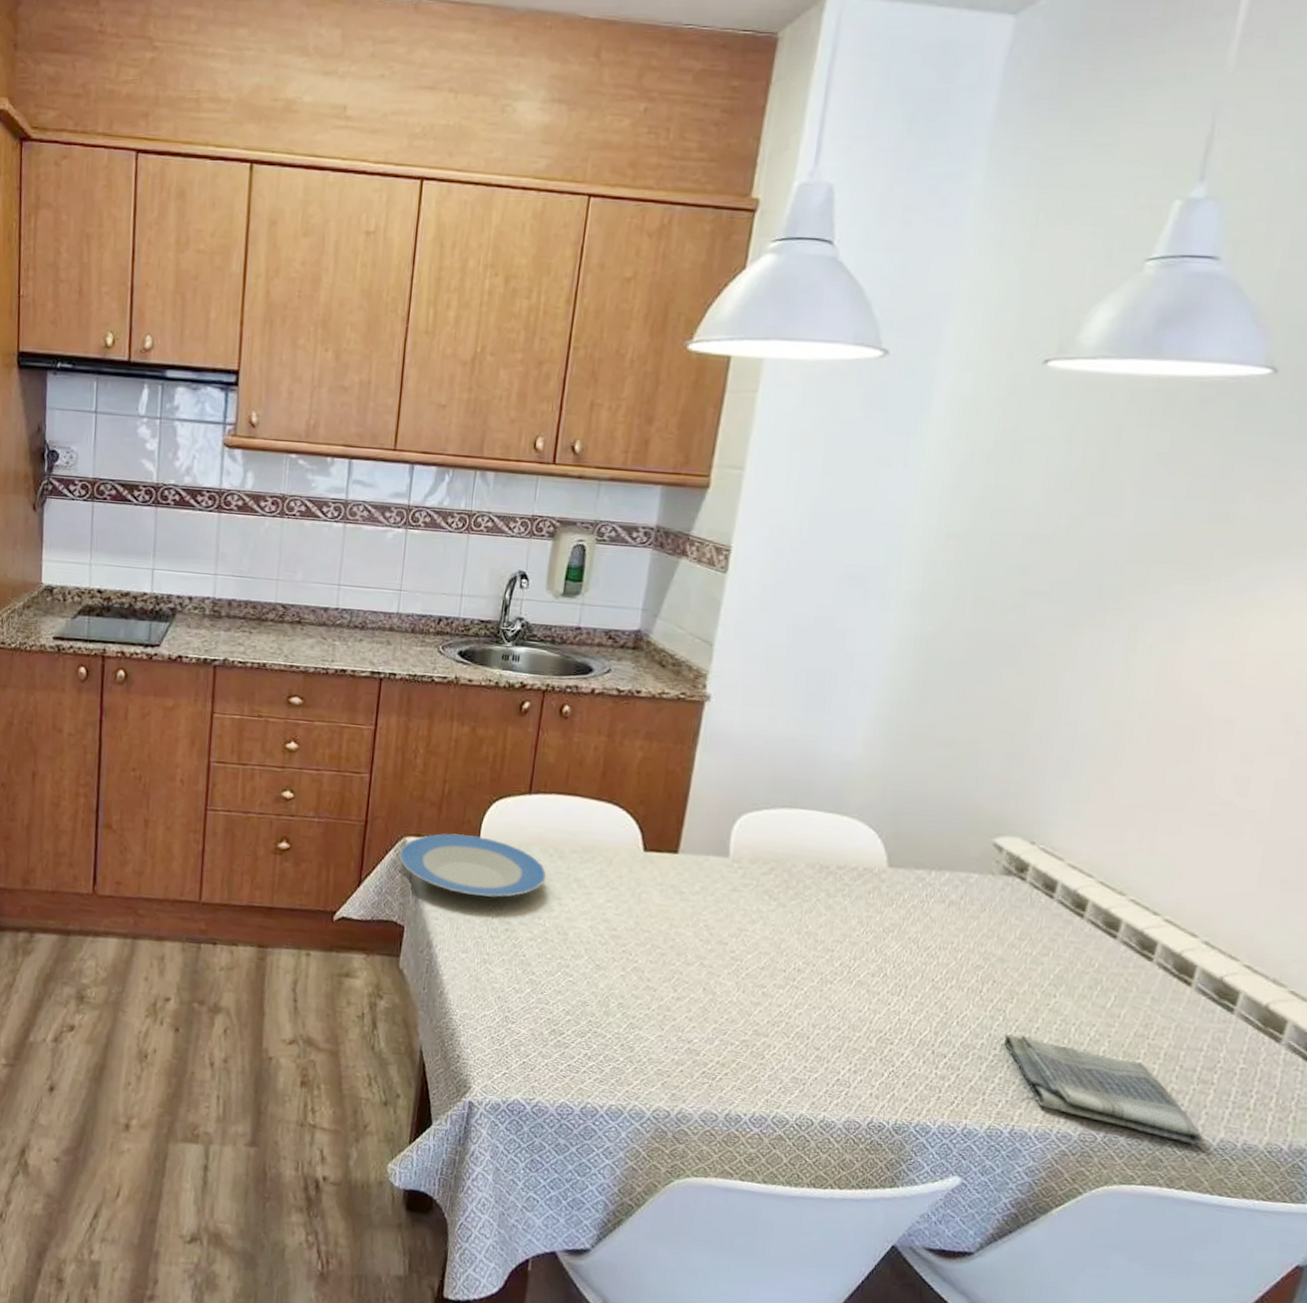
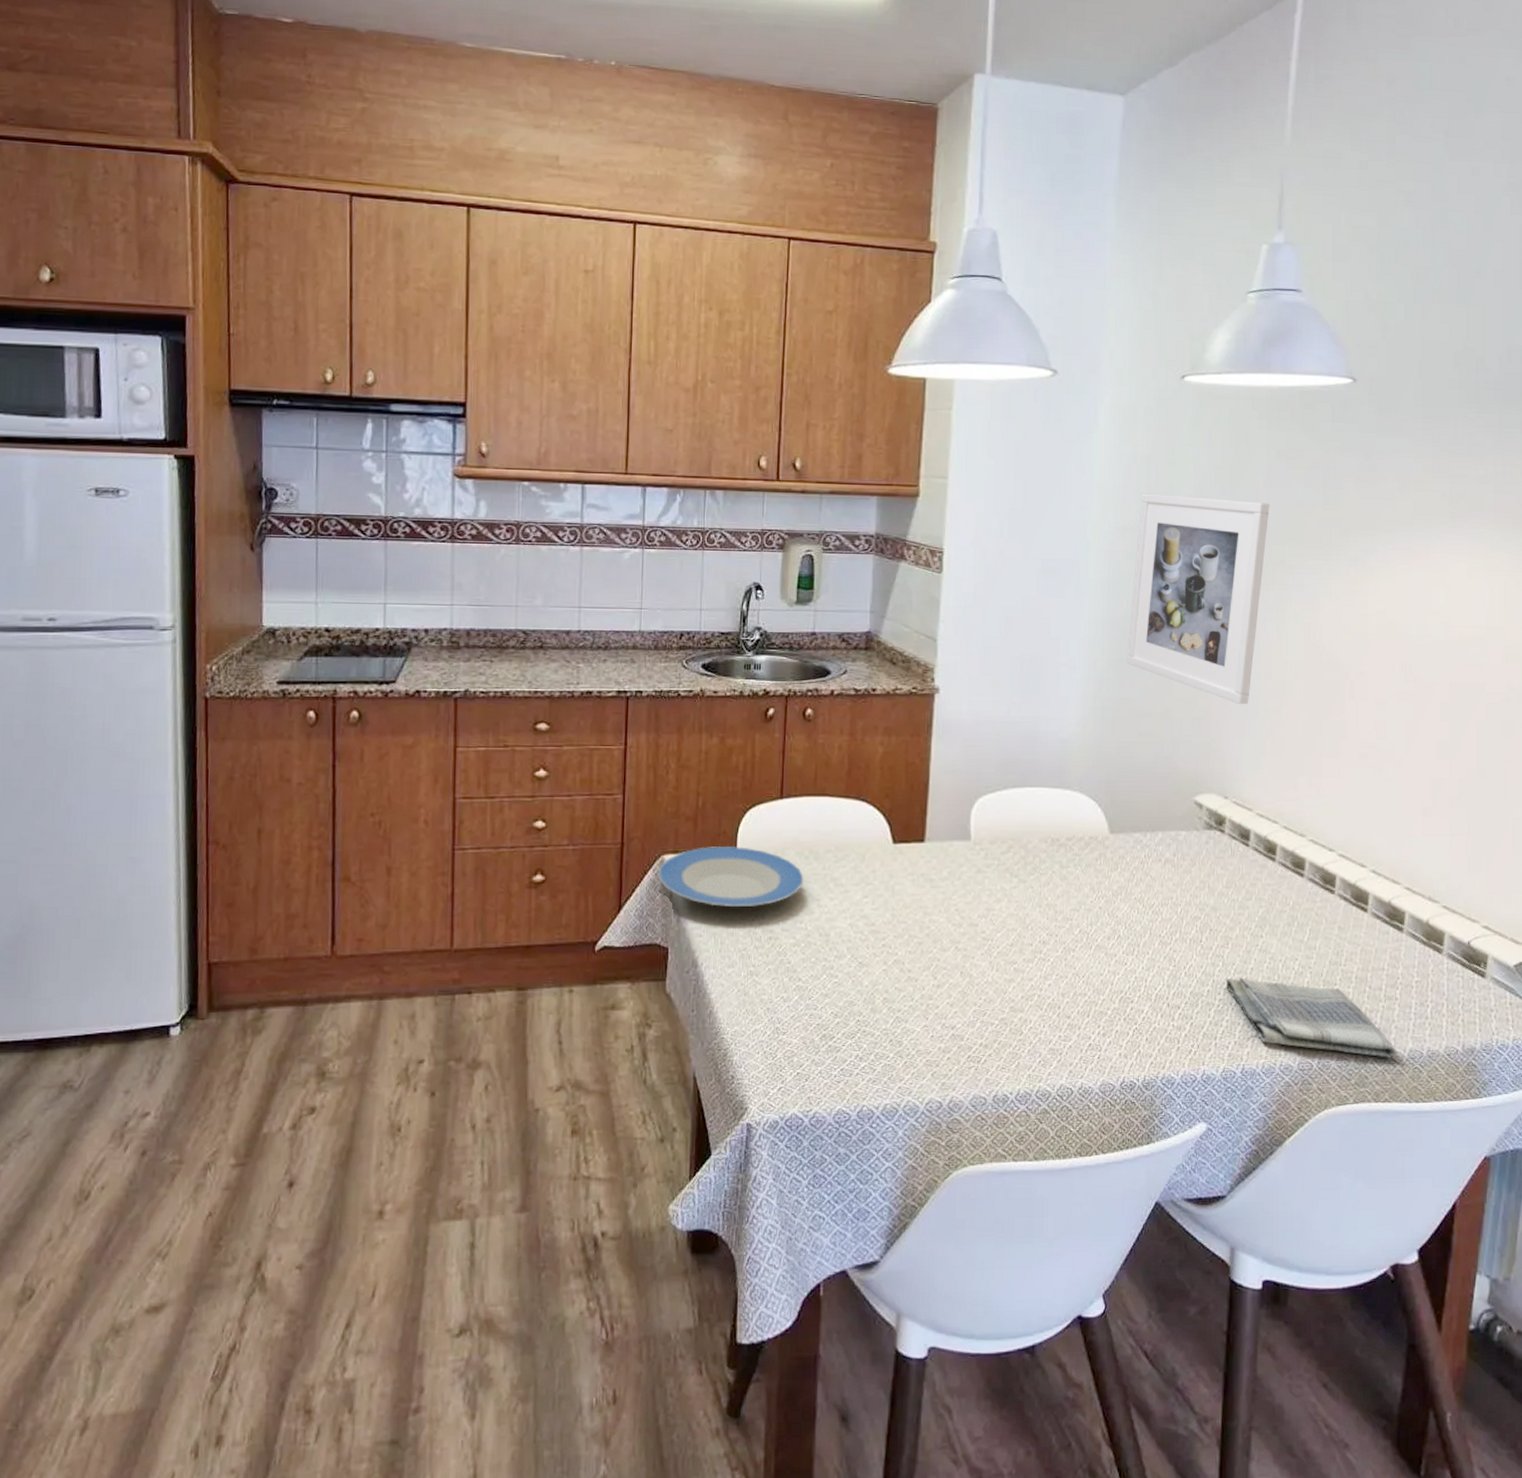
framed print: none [931,496,1137,744] -> present [1126,493,1270,705]

